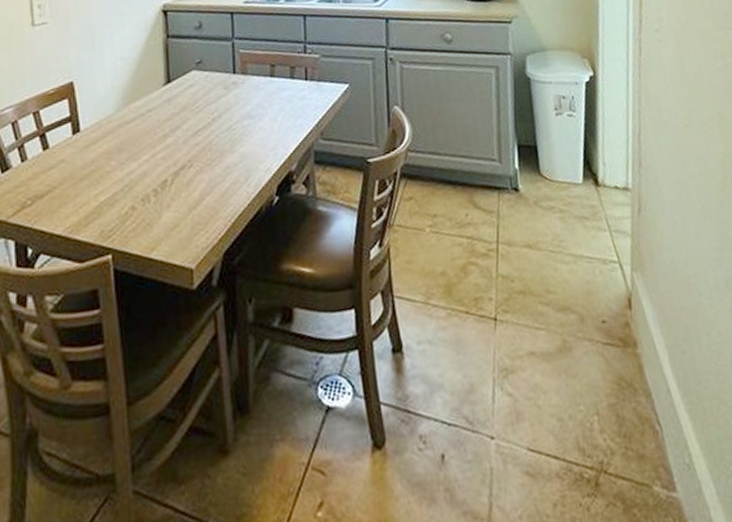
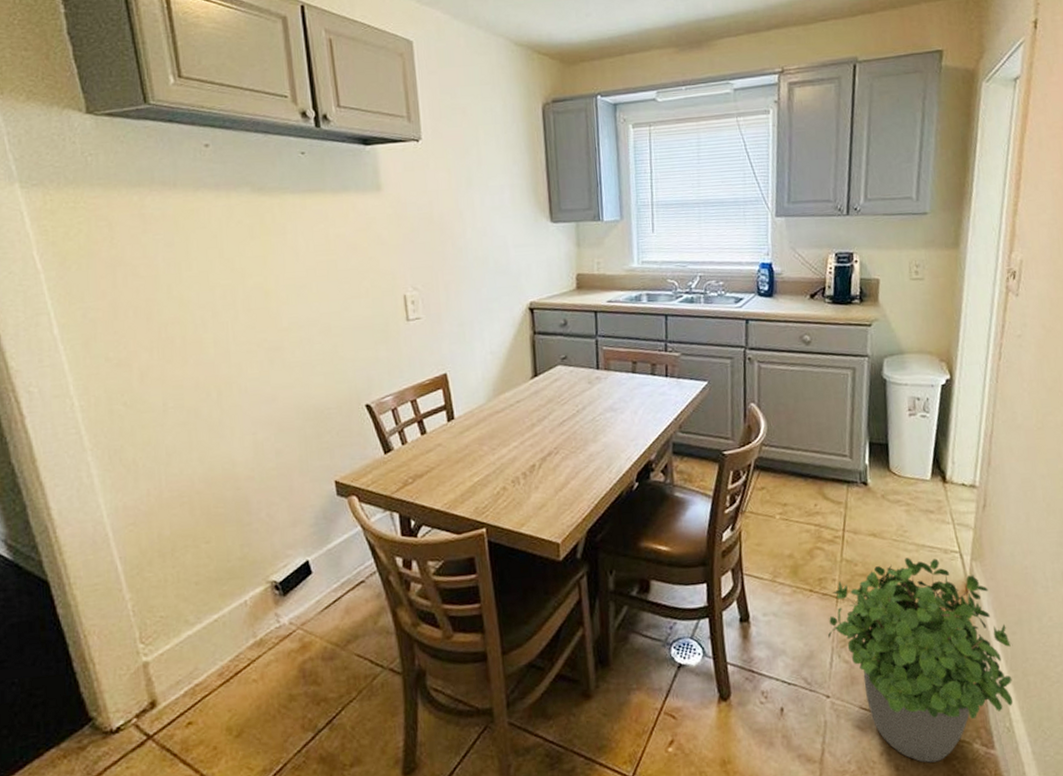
potted plant: none [488,270,691,513] -> present [828,558,1014,763]

